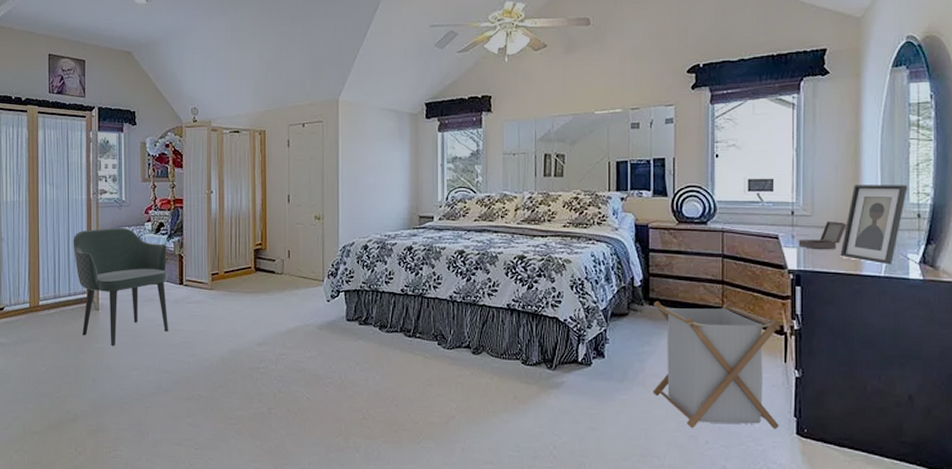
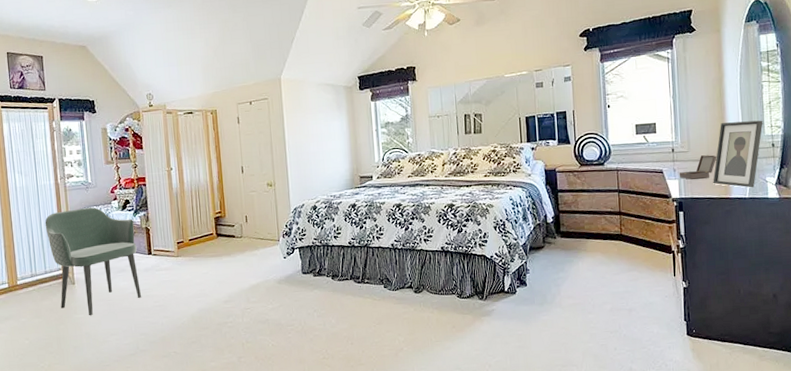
laundry basket: present [652,301,780,429] -> none [564,229,673,339]

